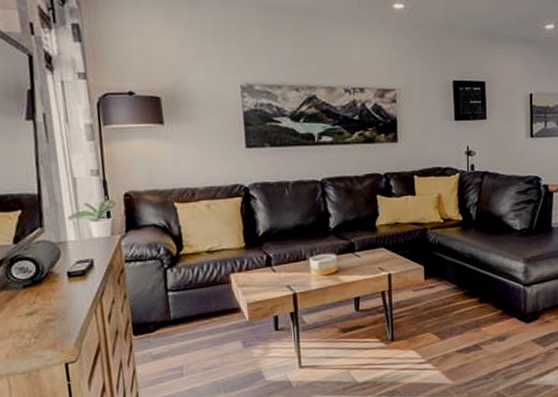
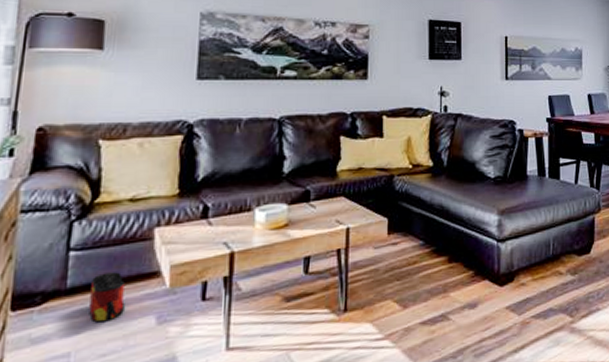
bag: none [188,308,217,345] -> present [89,272,125,323]

